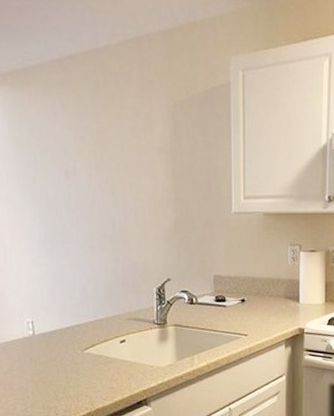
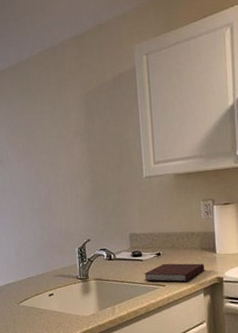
notebook: none [227,311,288,332] -> present [144,263,205,282]

